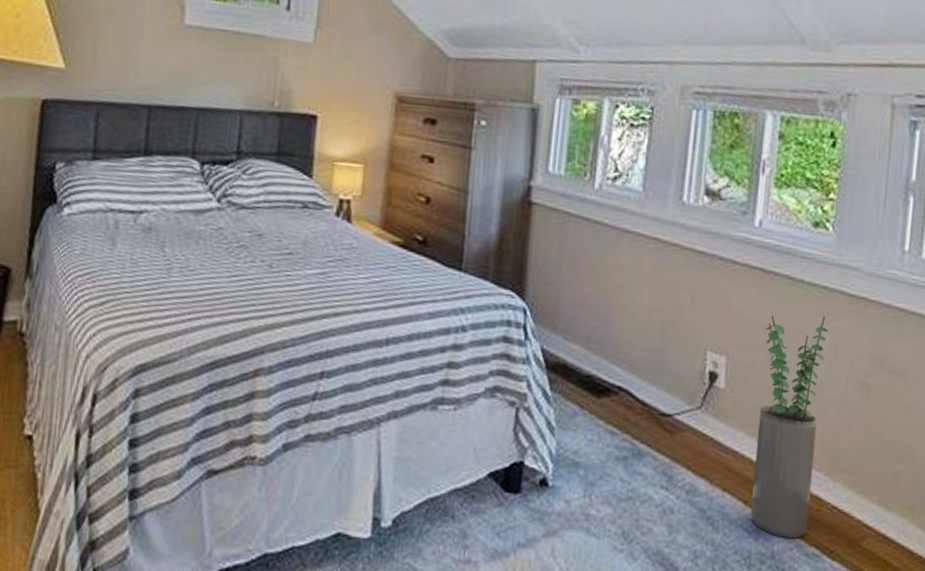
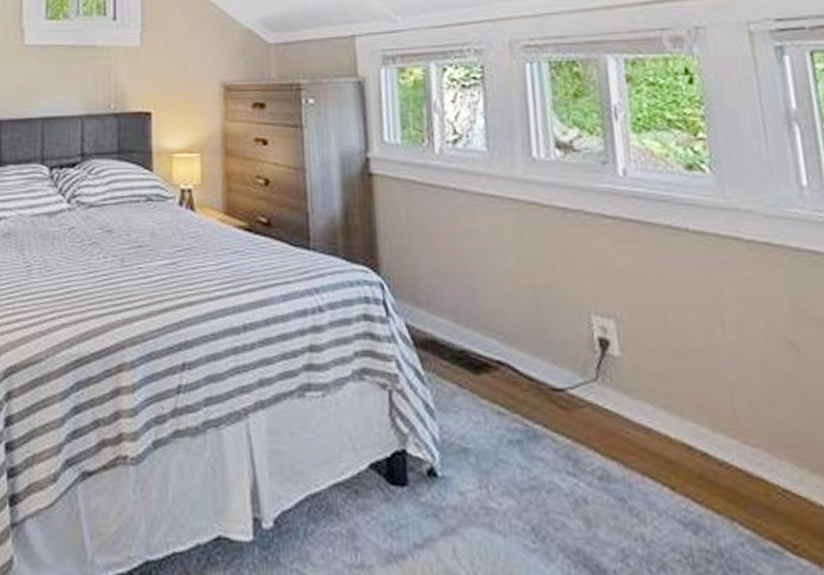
vase: present [750,315,828,539] -> none [654,266,759,531]

